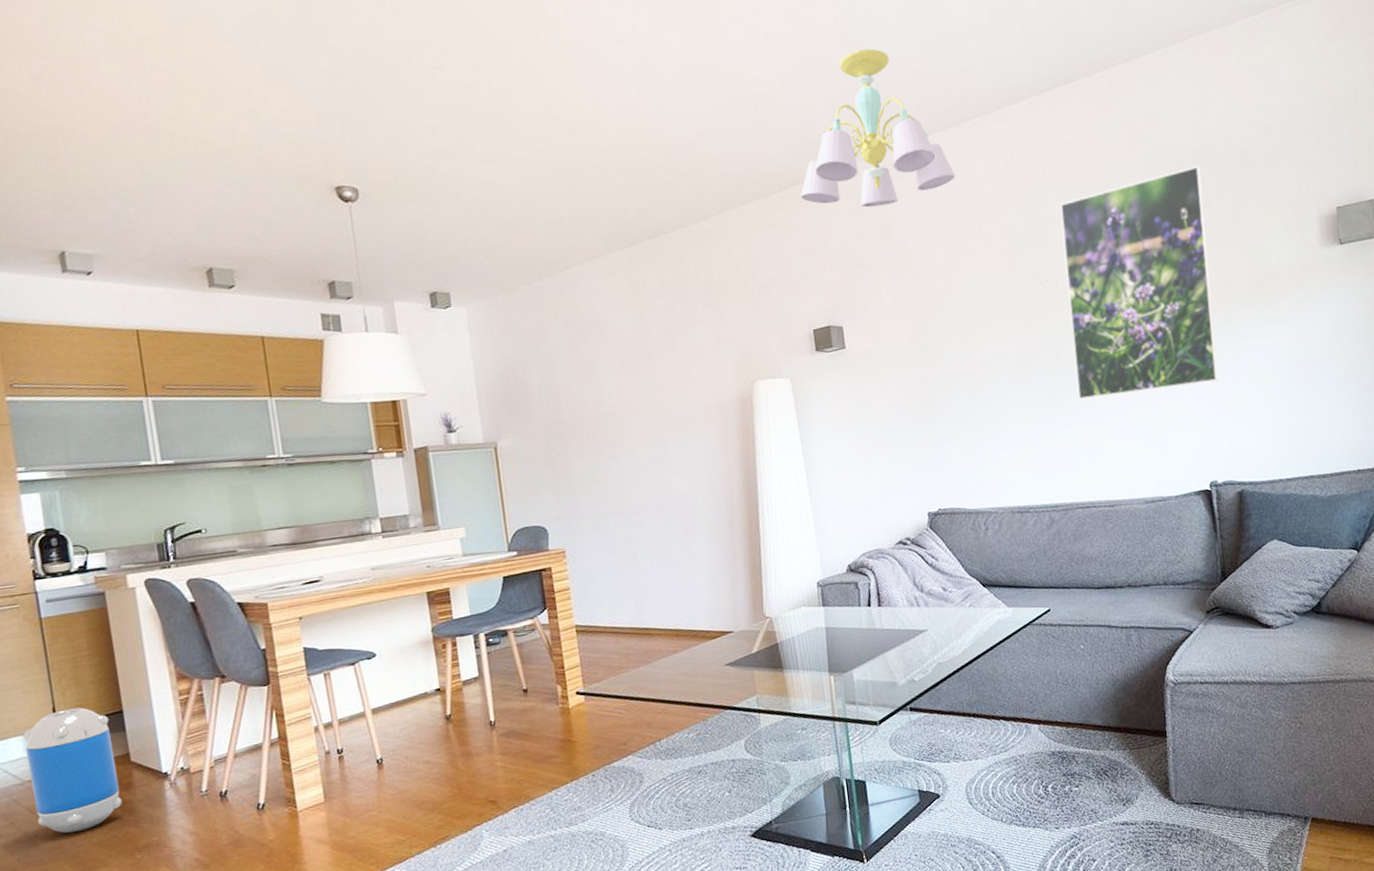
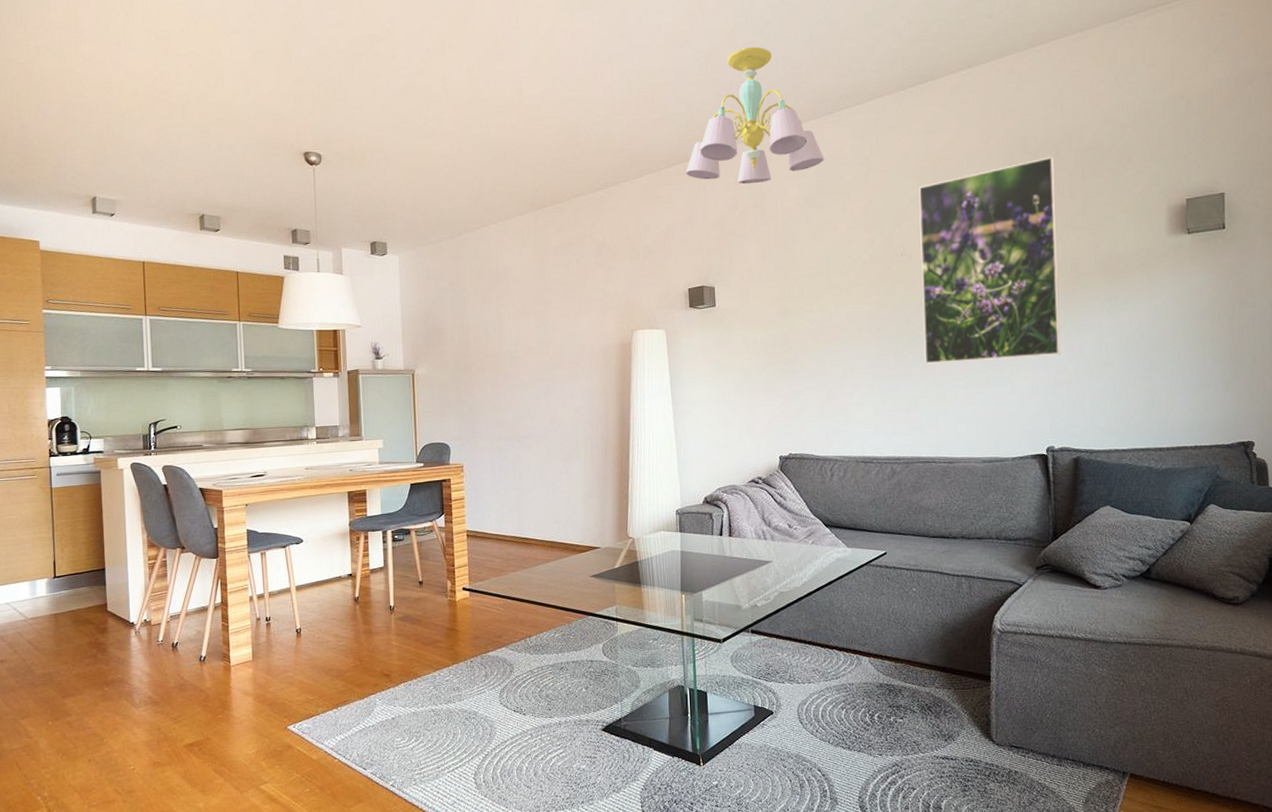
trash can: present [23,707,122,834] -> none [30,563,98,665]

